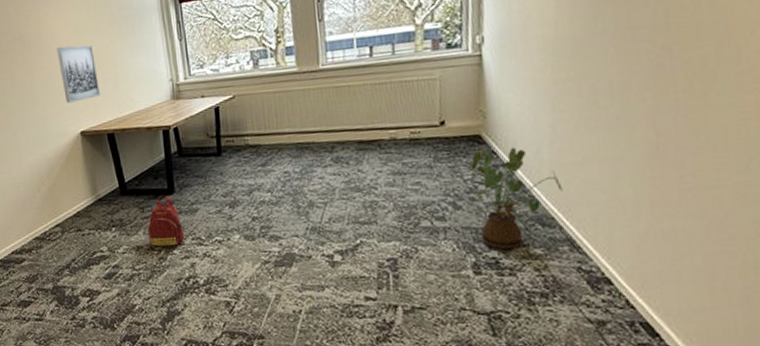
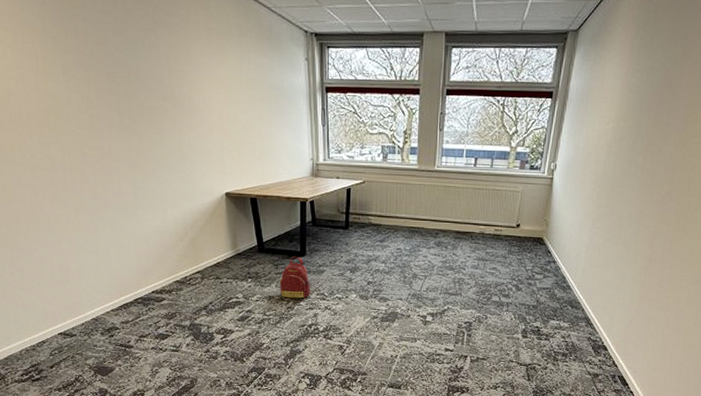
wall art: present [56,44,101,103] -> none [207,111,247,166]
house plant: present [470,147,563,250] -> none [531,249,589,322]

